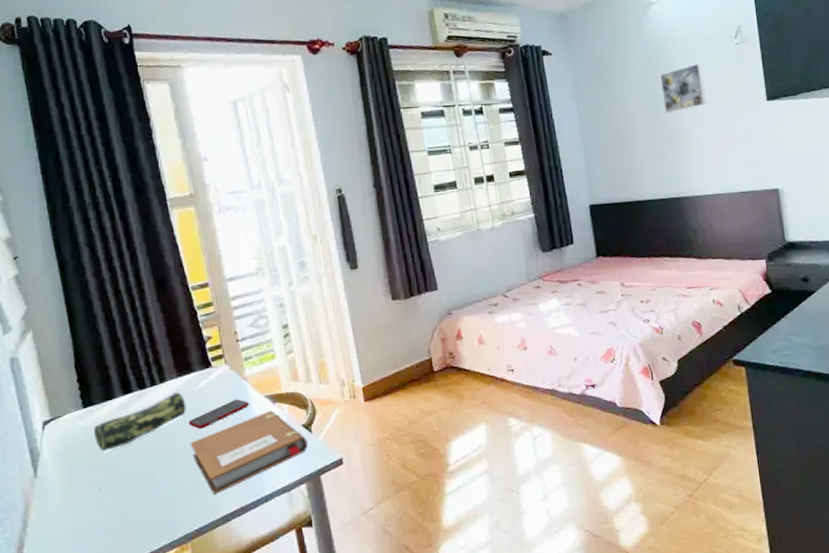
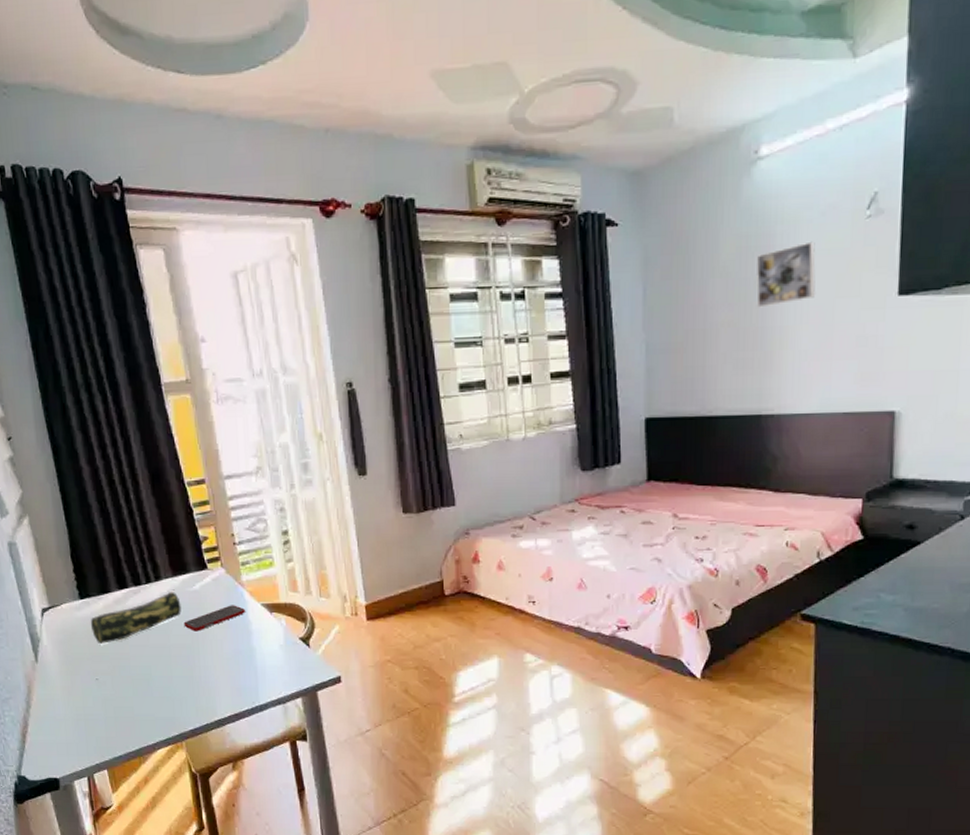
notebook: present [190,410,308,494] -> none [185,619,305,698]

